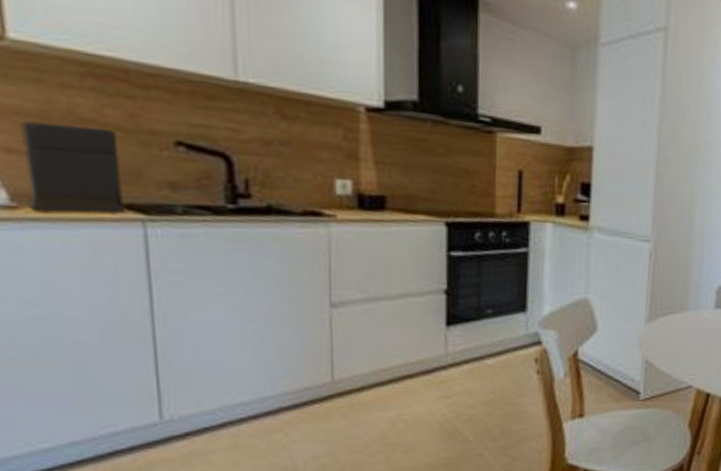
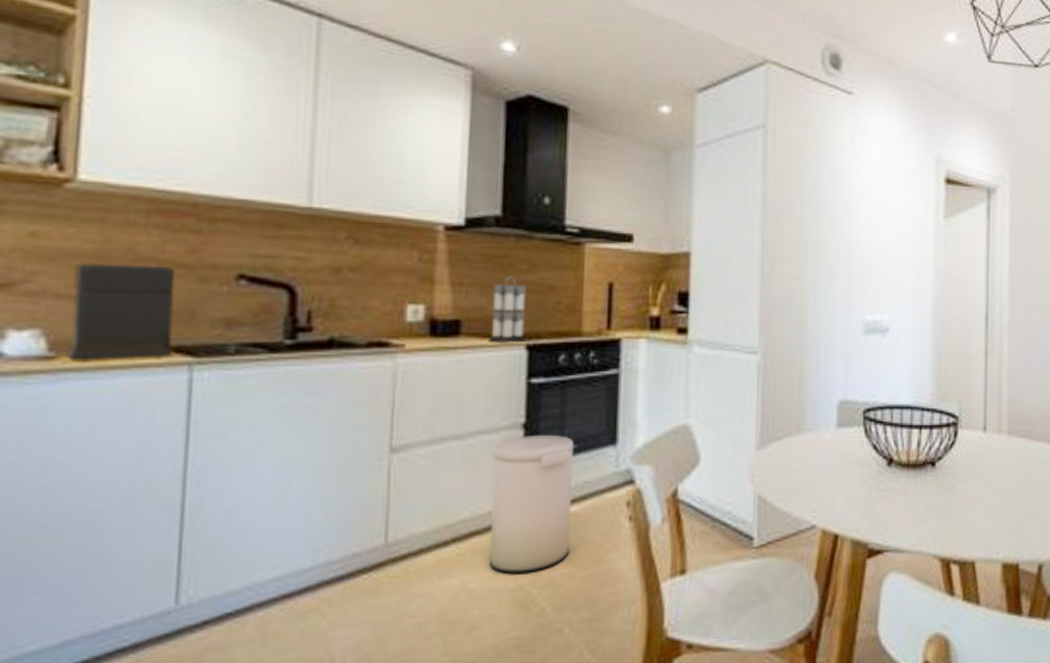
spice rack: none [412,158,444,220] -> present [489,275,526,343]
pedal bin: none [420,300,489,411] -> present [490,435,574,575]

